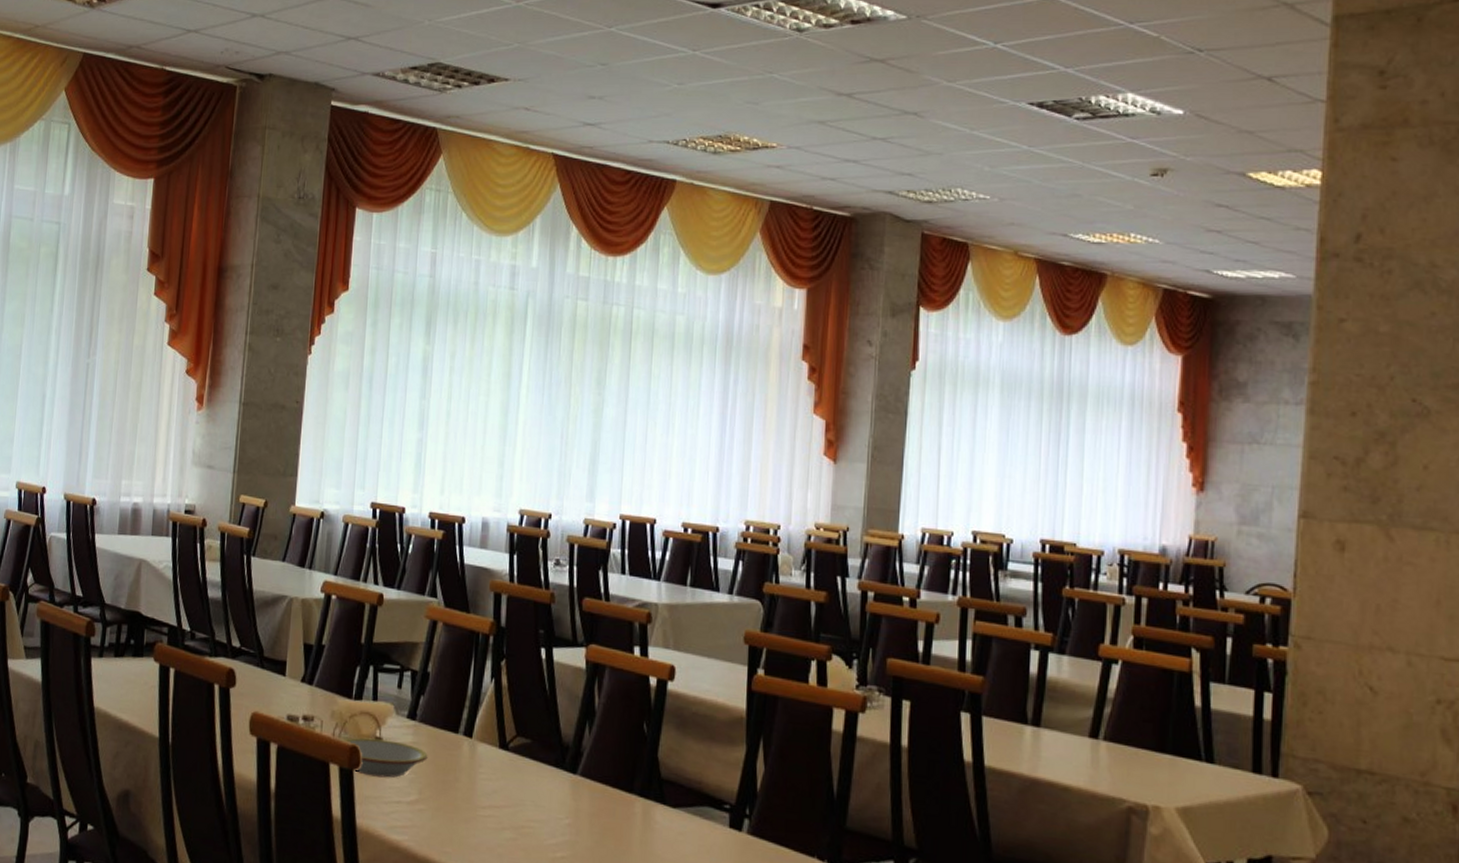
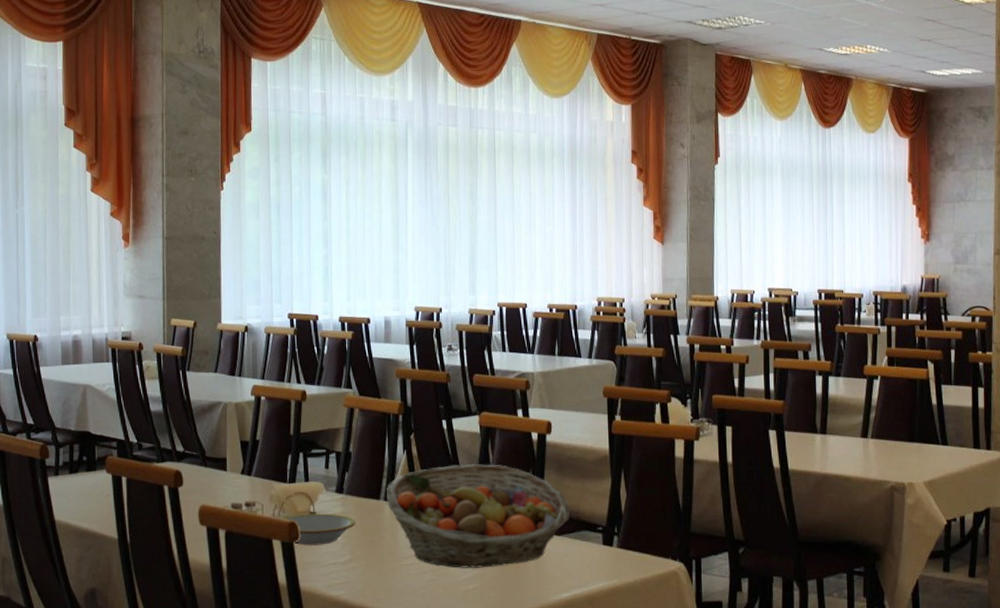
fruit basket: none [467,703,691,835] -> present [387,464,570,568]

